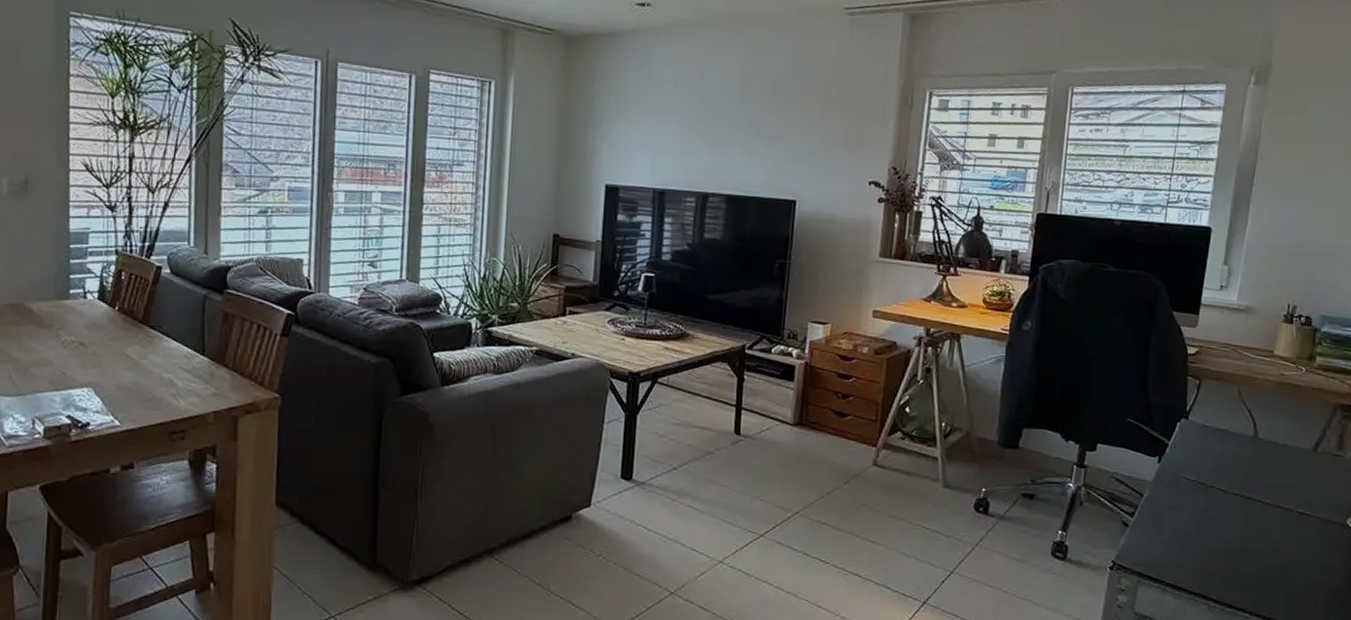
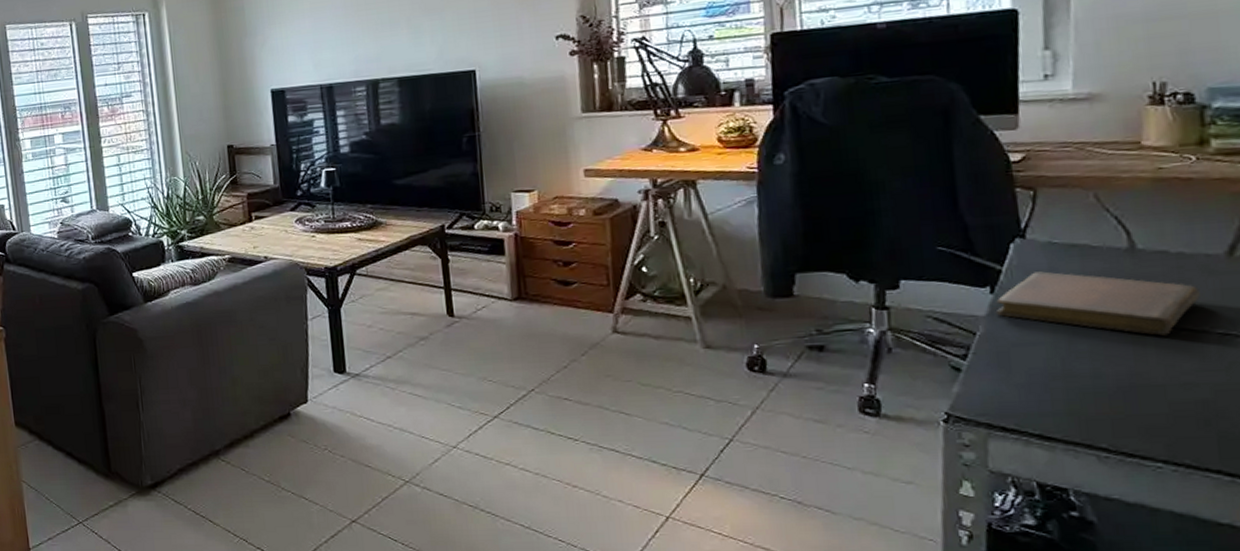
notebook: none [1159,448,1292,510] -> present [995,271,1200,336]

